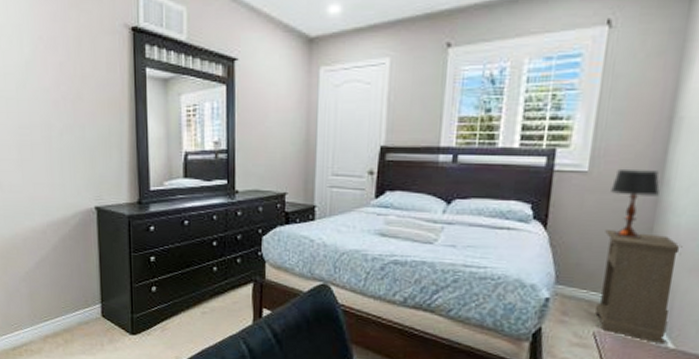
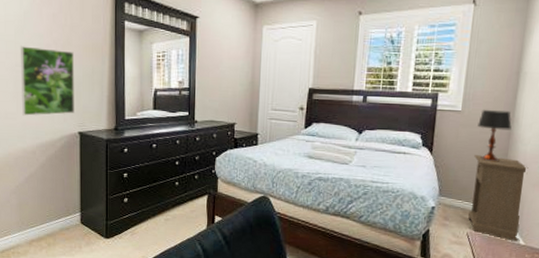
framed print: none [22,103,89,189] -> present [20,46,74,116]

